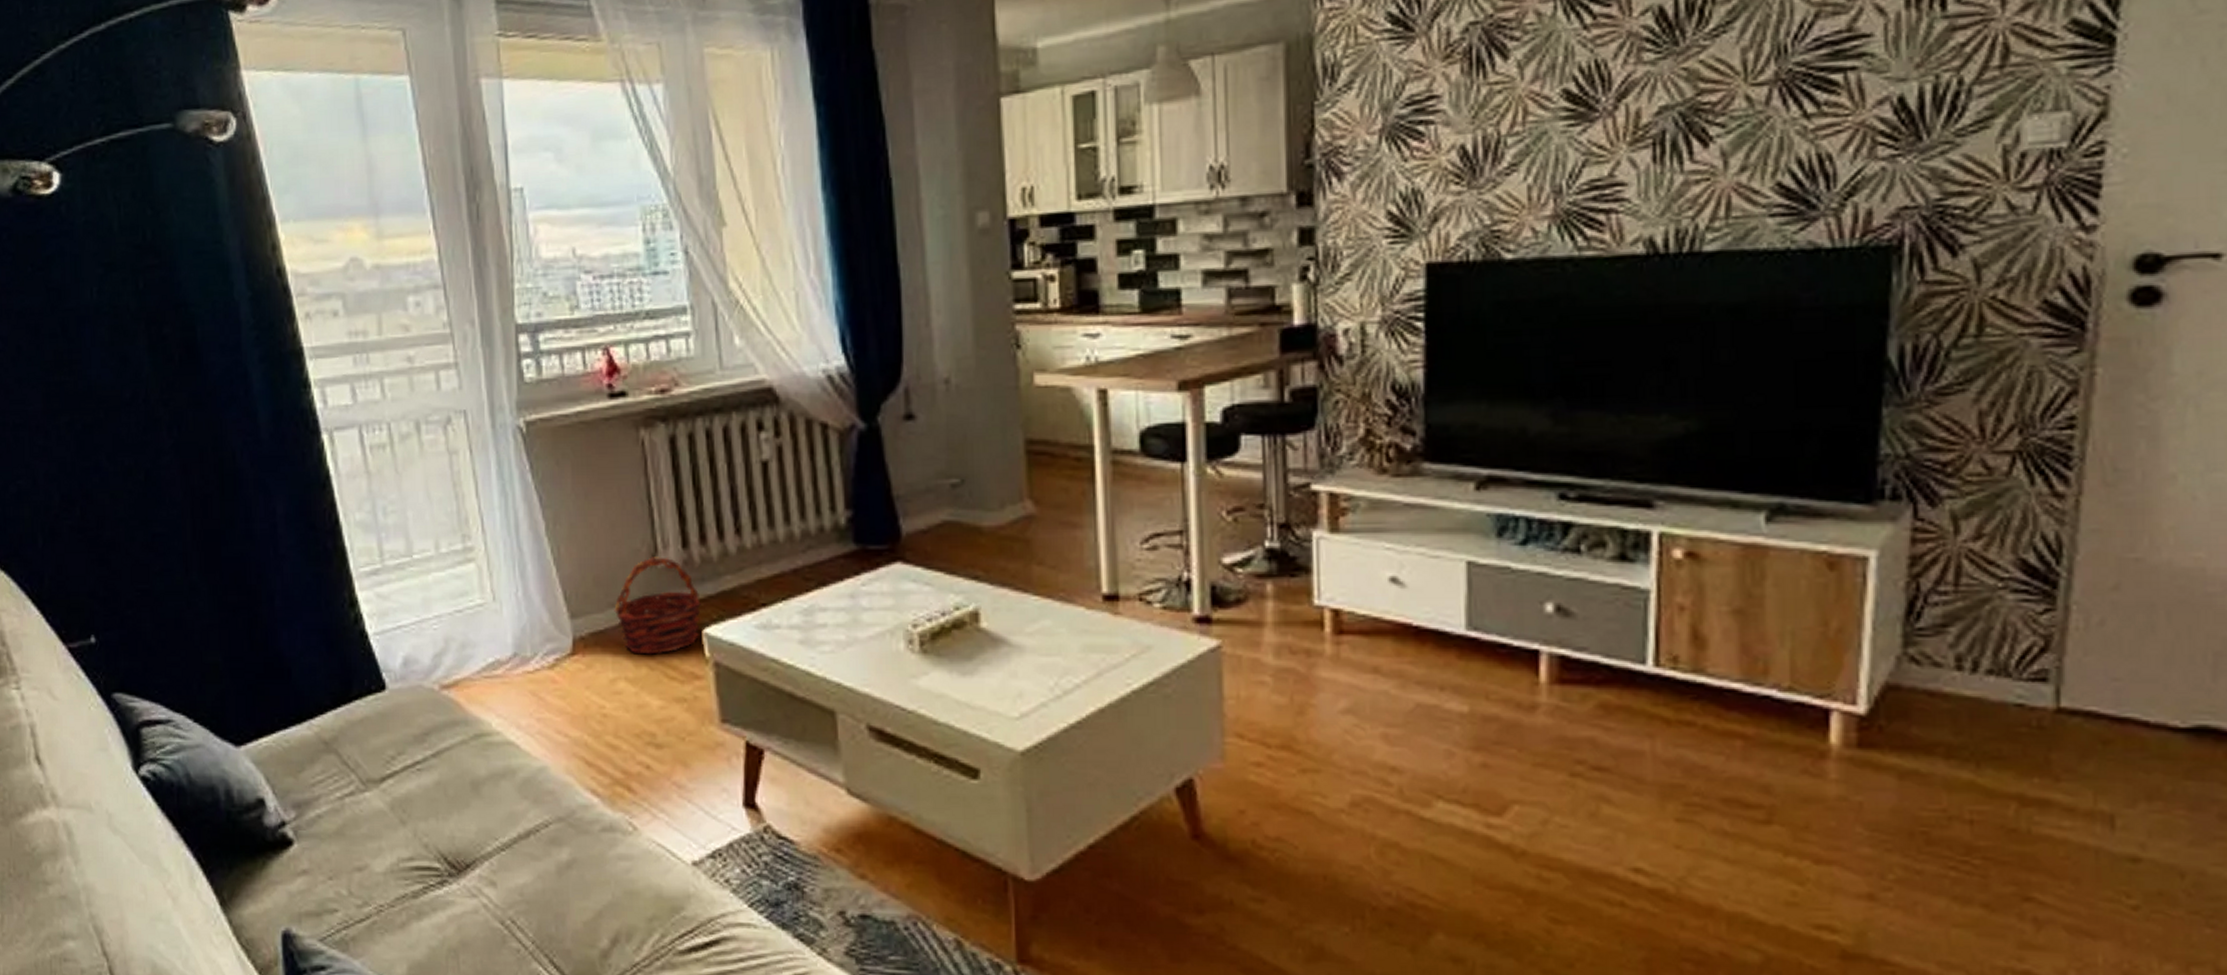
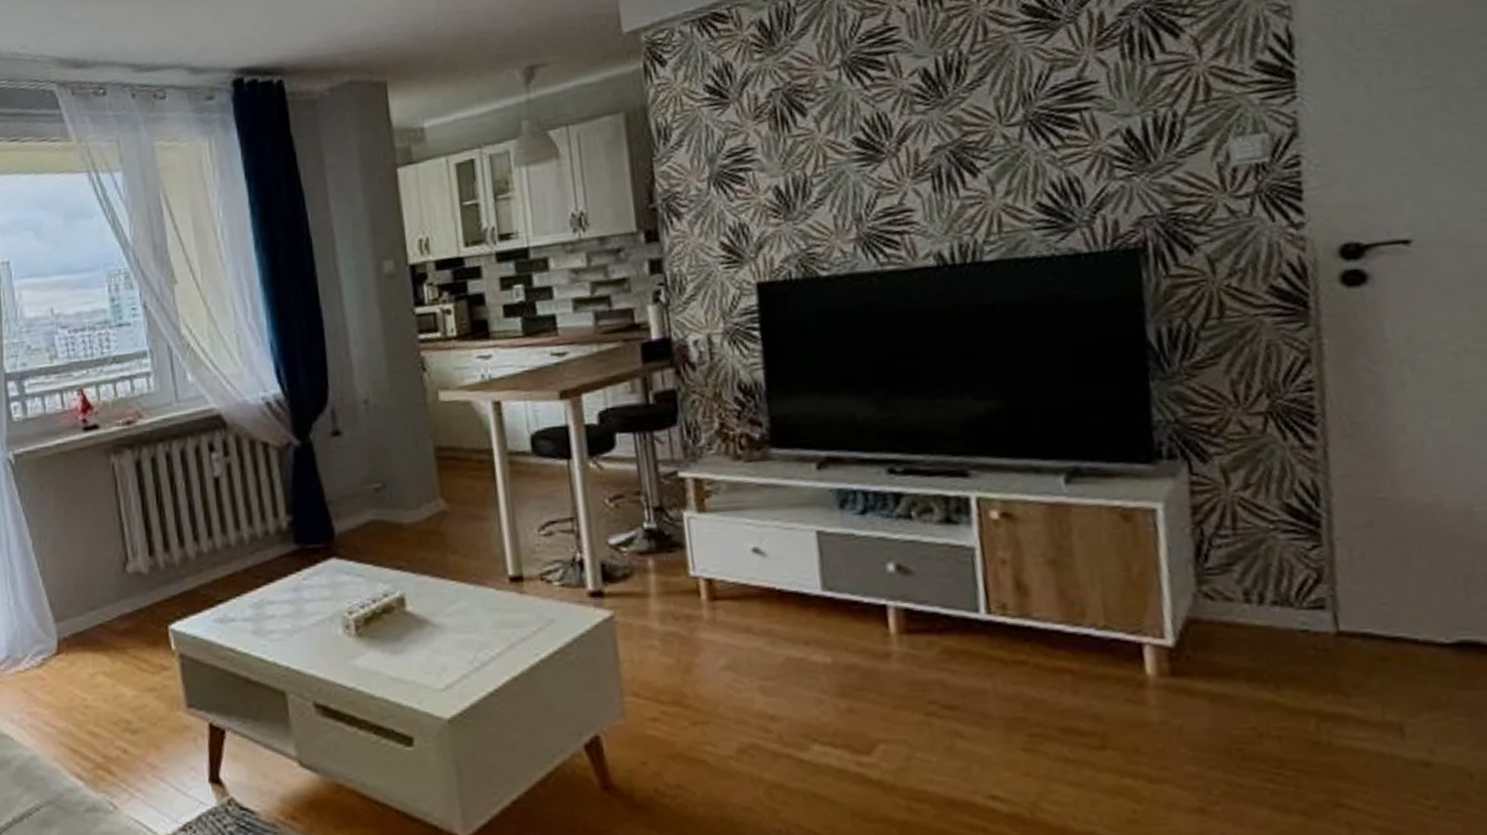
basket: present [614,557,701,655] -> none [92,564,167,651]

